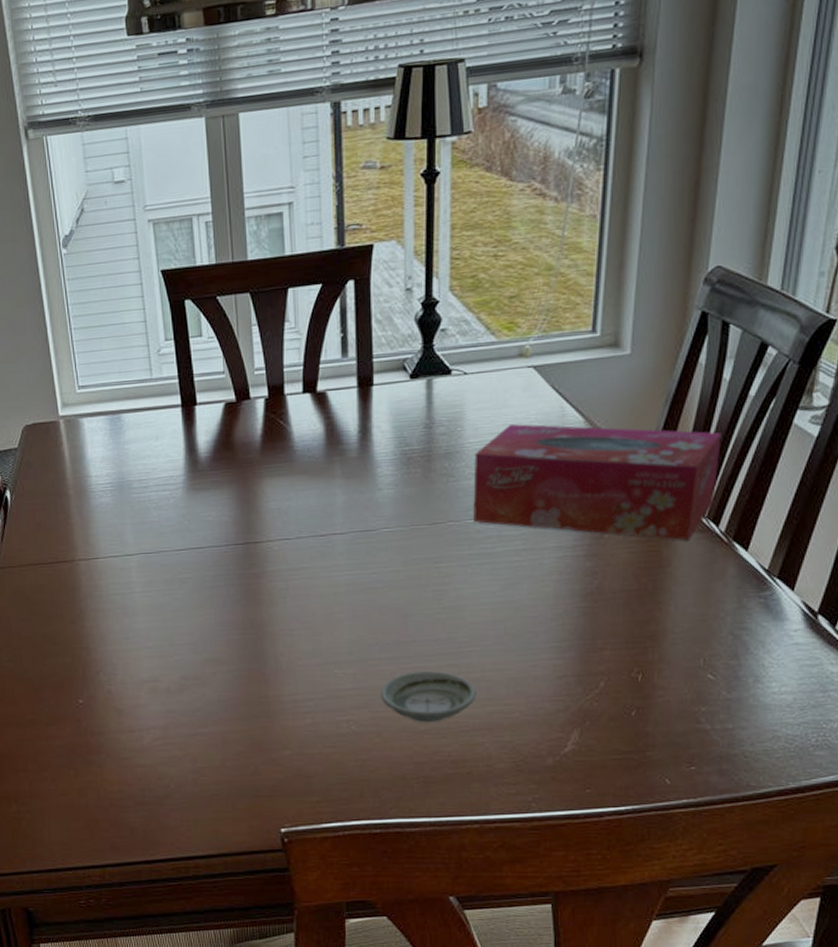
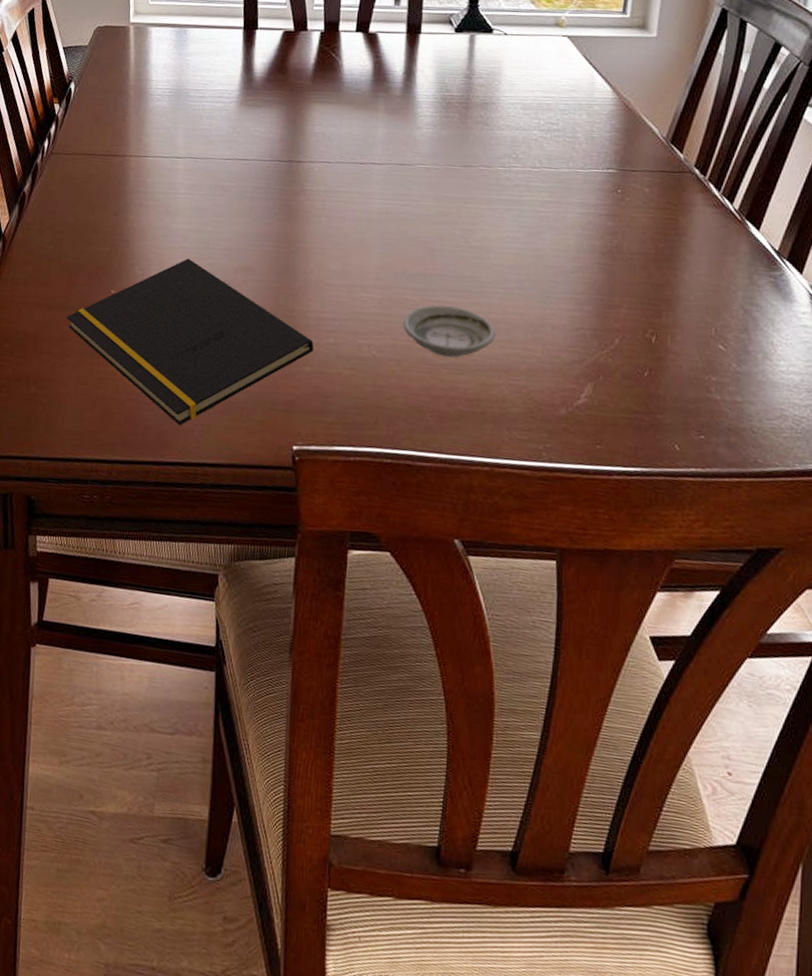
notepad: none [37,658,291,824] -> present [66,259,314,426]
tissue box: present [473,423,721,541] -> none [504,84,737,214]

